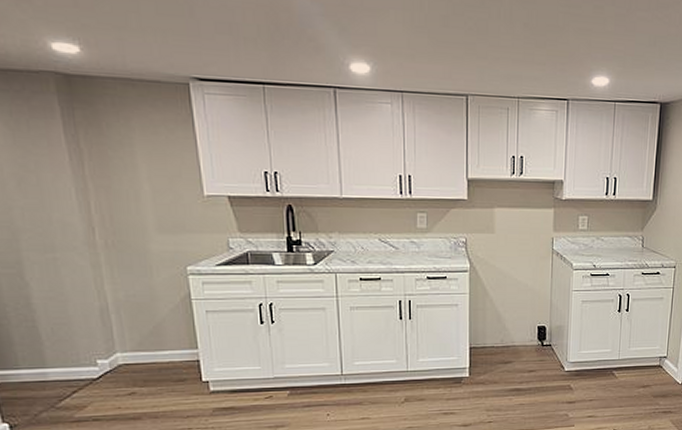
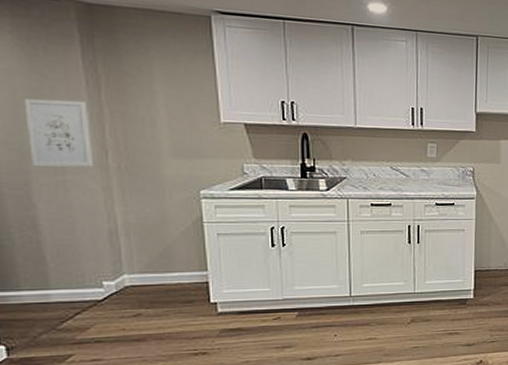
wall art: none [10,175,81,245] -> present [24,99,93,167]

